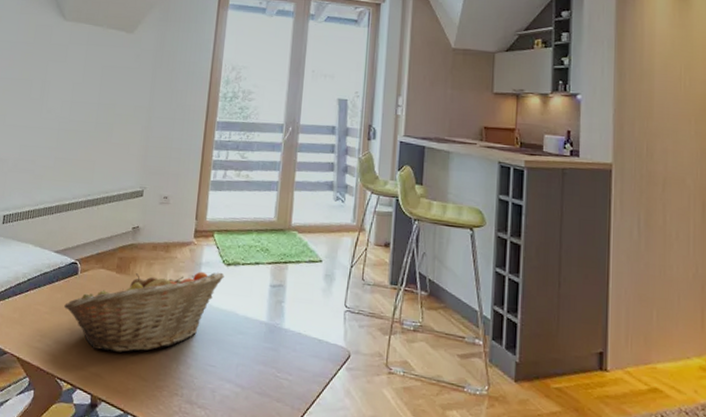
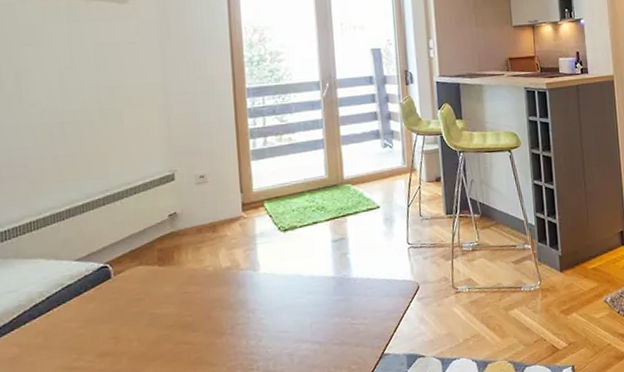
fruit basket: present [64,271,225,352] -> none [101,239,283,351]

